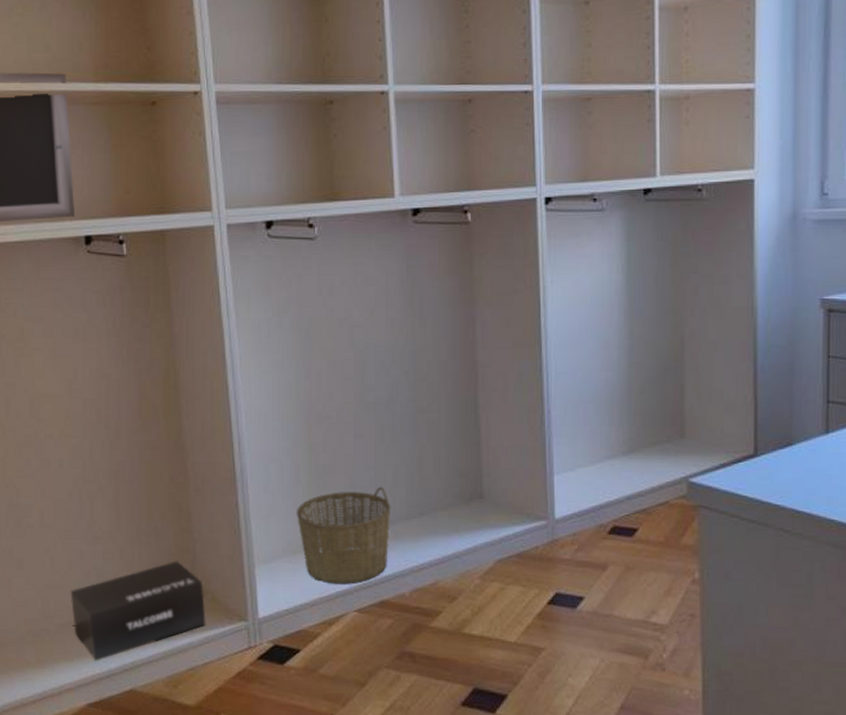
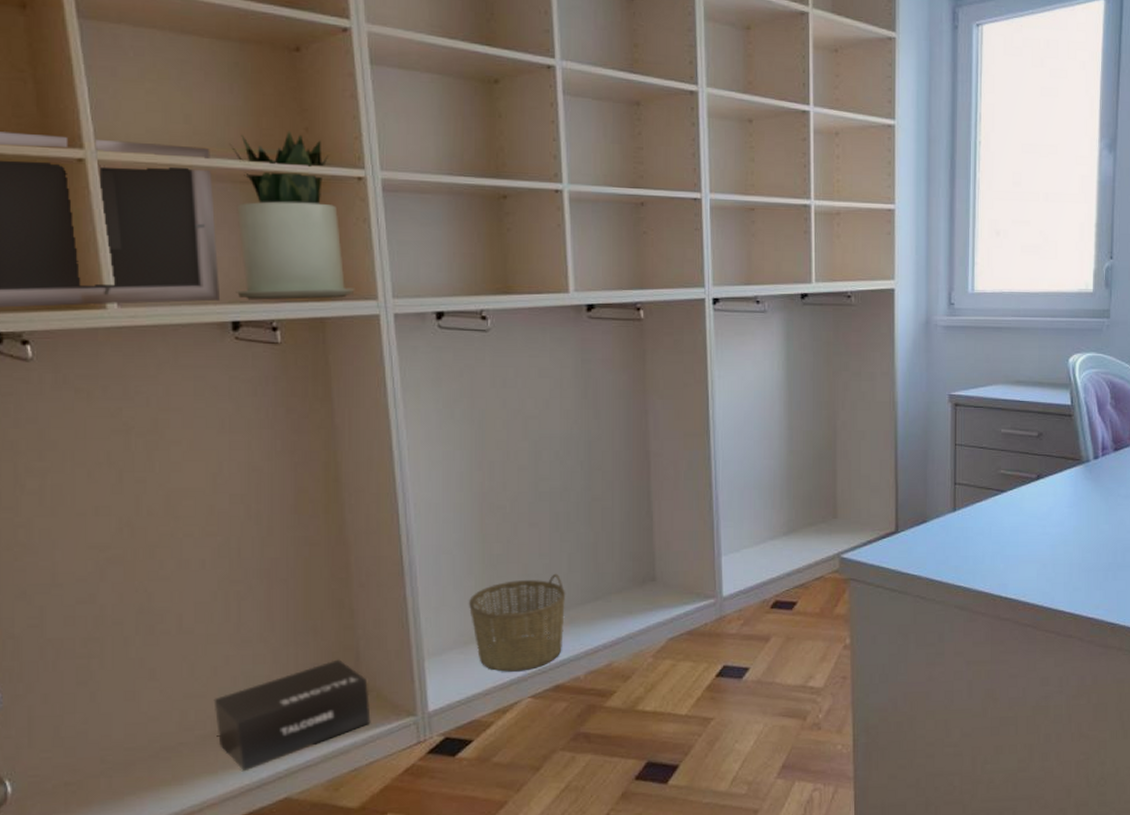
planter: none [82,51,193,215] -> present [229,131,356,301]

